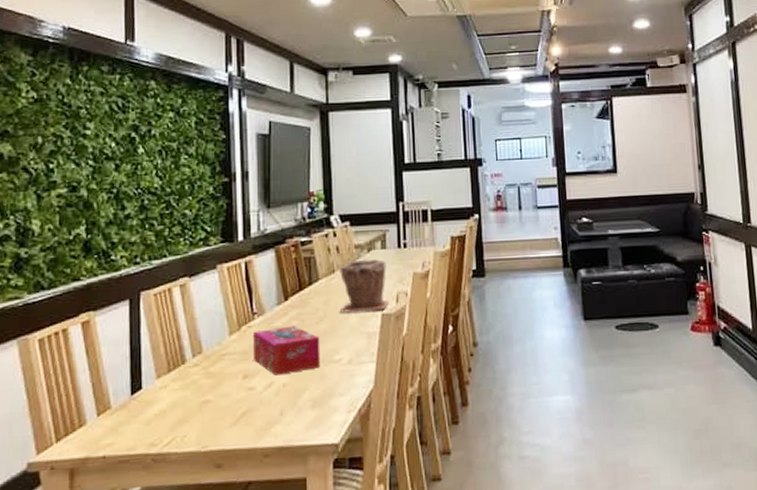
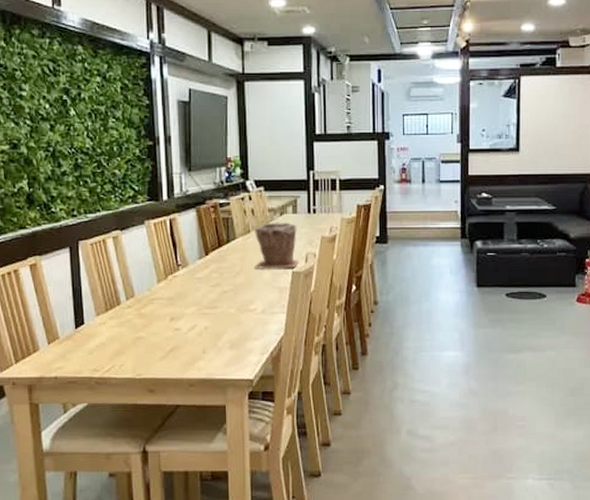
tissue box: present [252,326,321,376] -> none [177,278,238,320]

